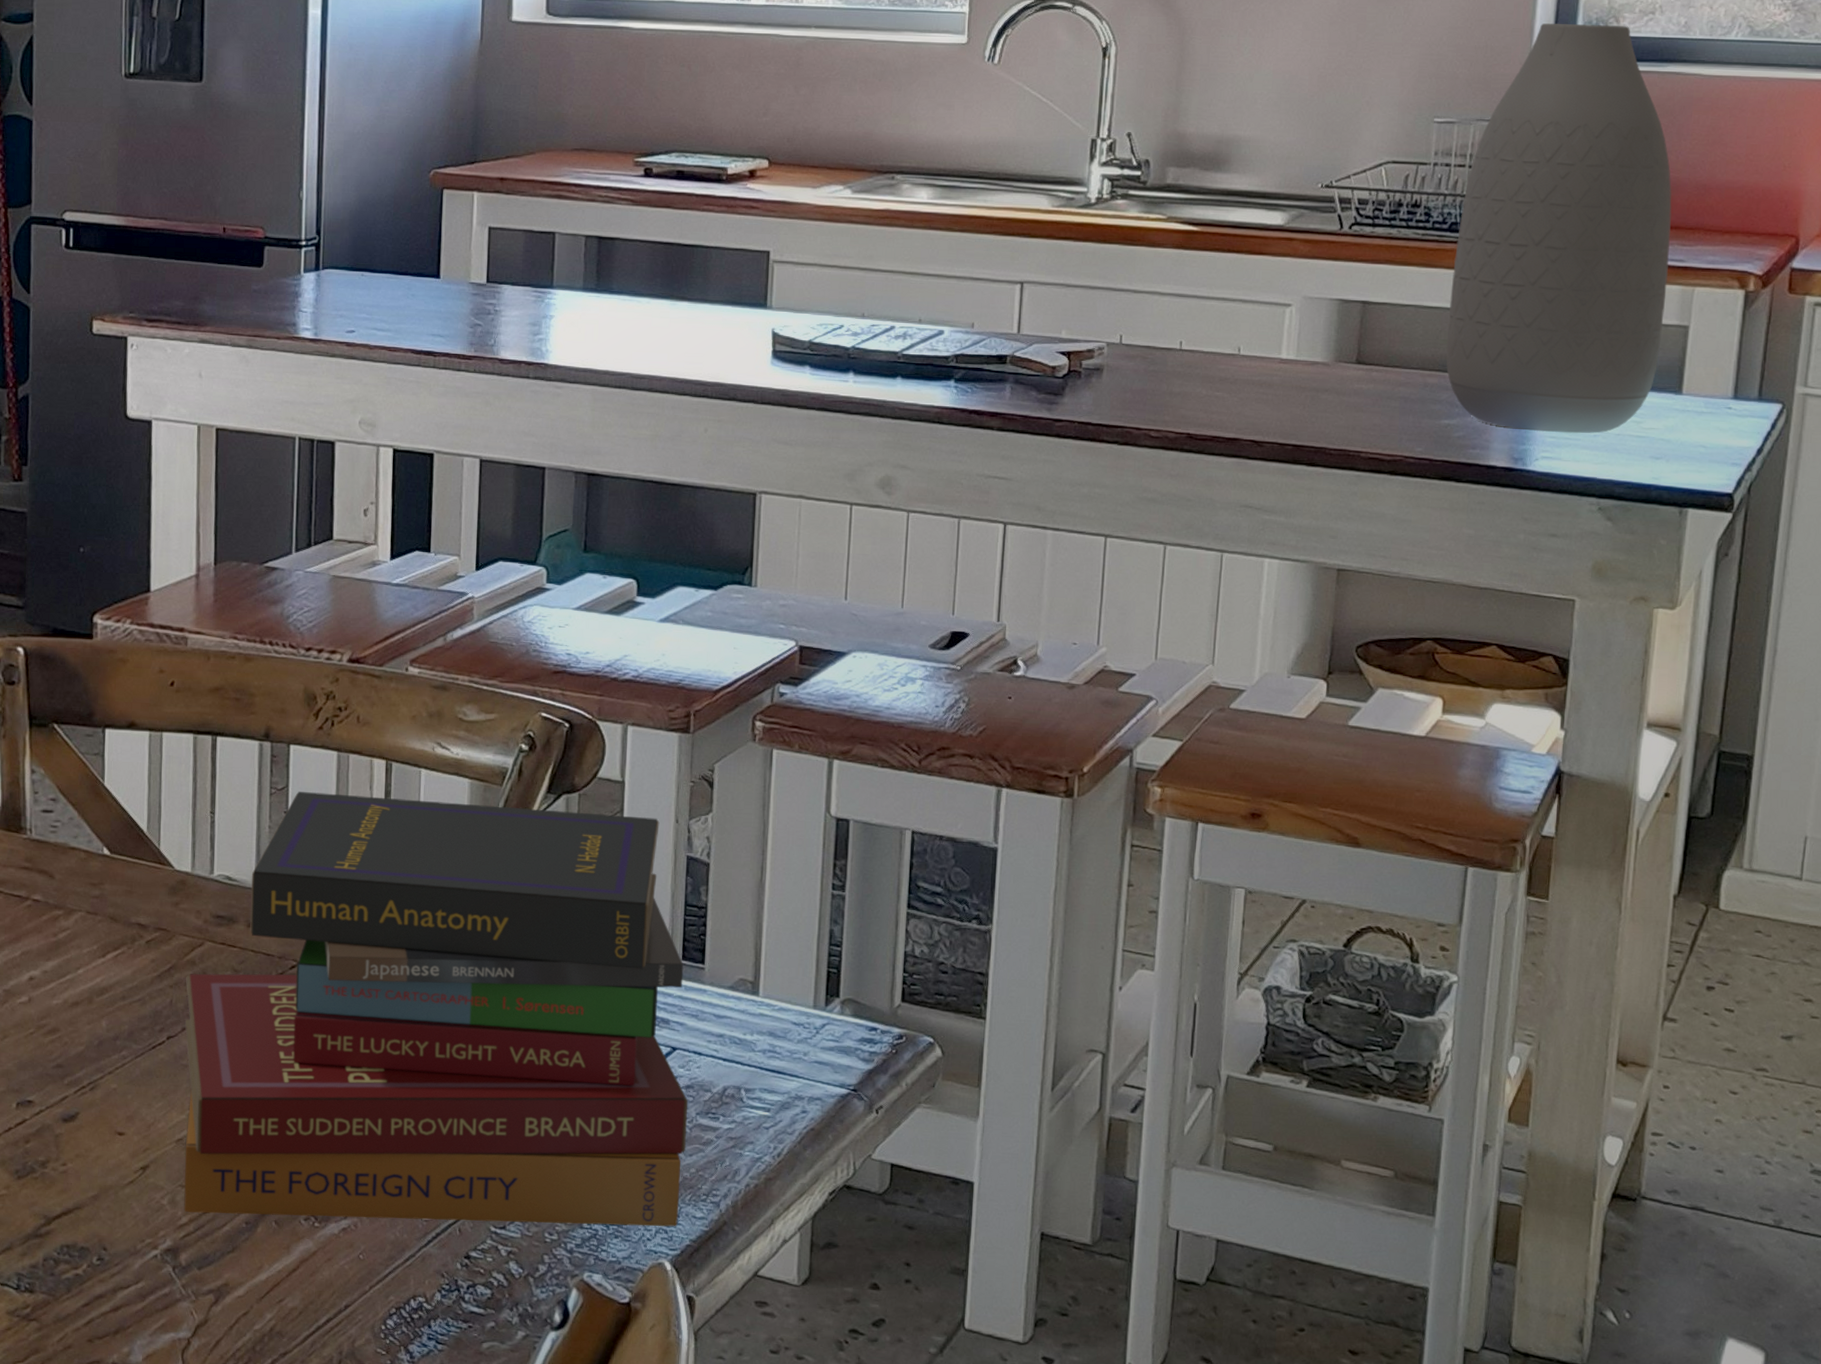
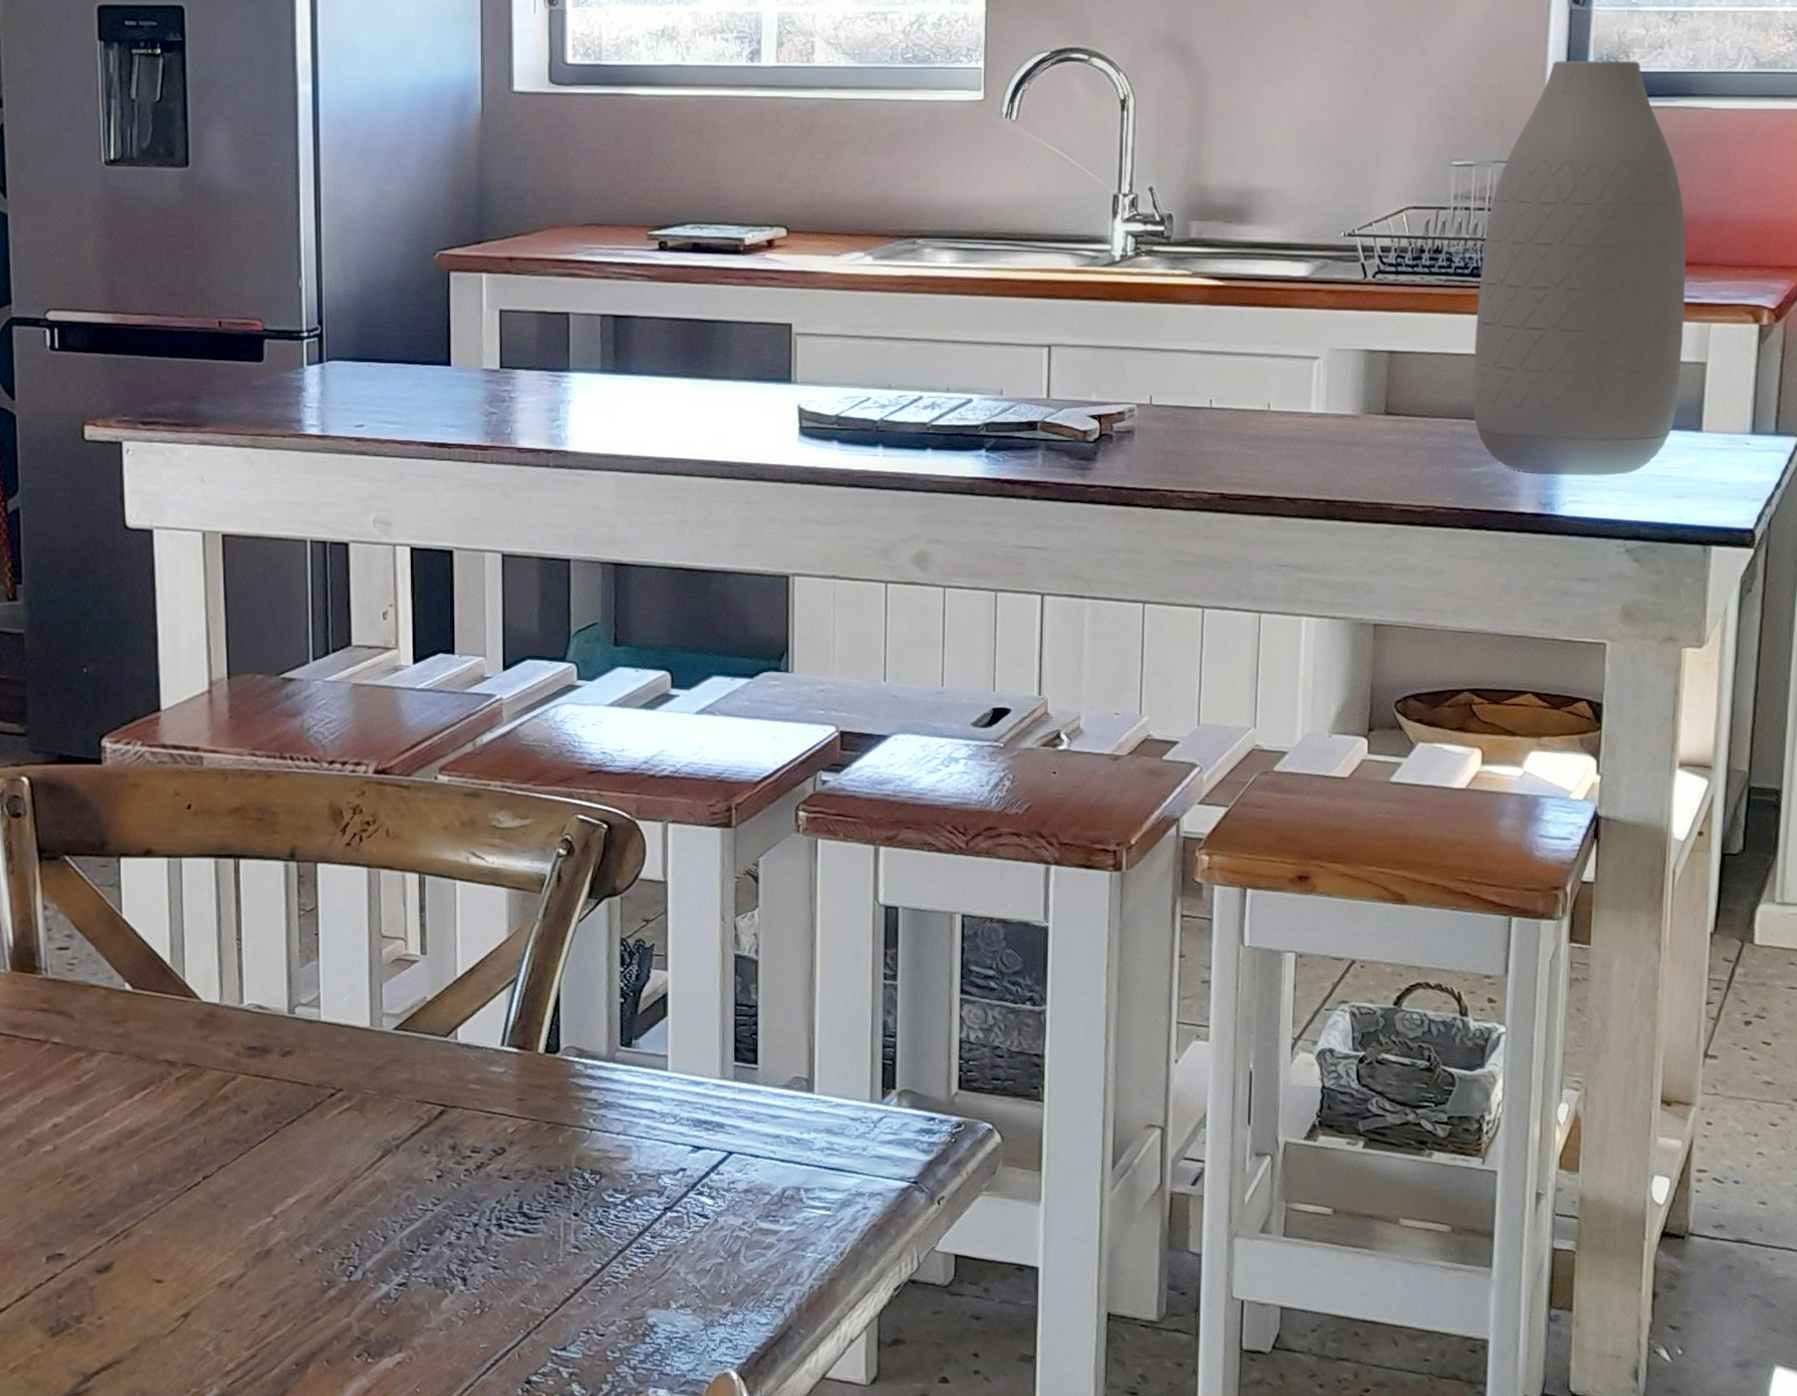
books: present [184,792,688,1227] -> none [220,912,747,1358]

